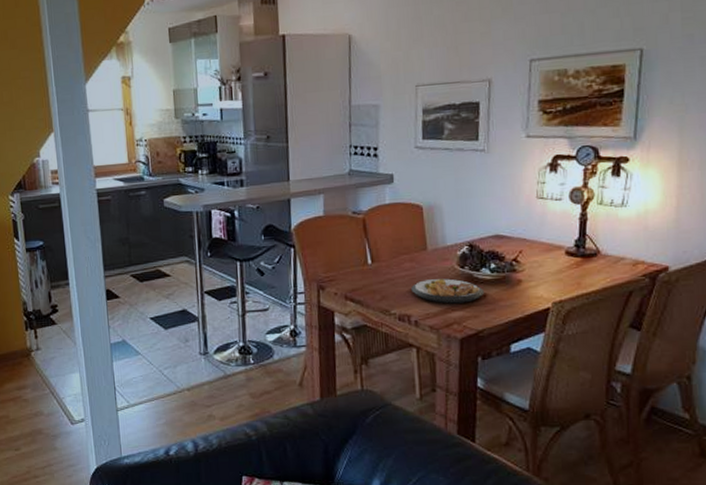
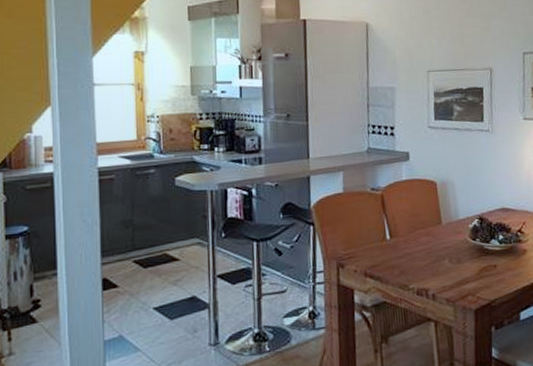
plate: present [411,278,484,304] -> none [428,251,494,276]

